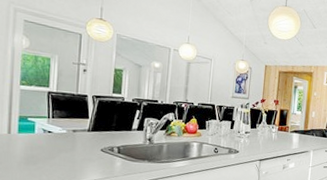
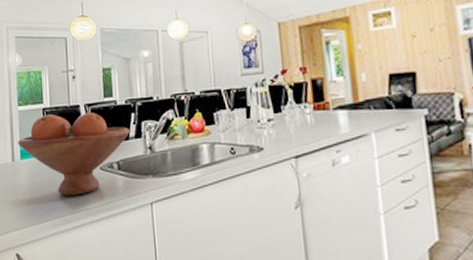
fruit bowl: none [16,98,134,170] -> present [18,112,131,196]

